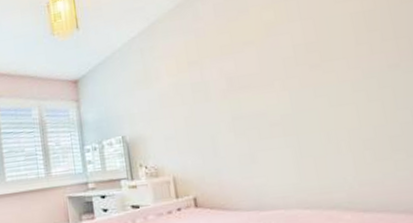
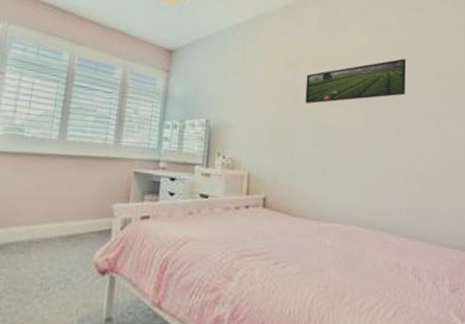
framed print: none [213,21,331,98] -> present [305,58,406,105]

